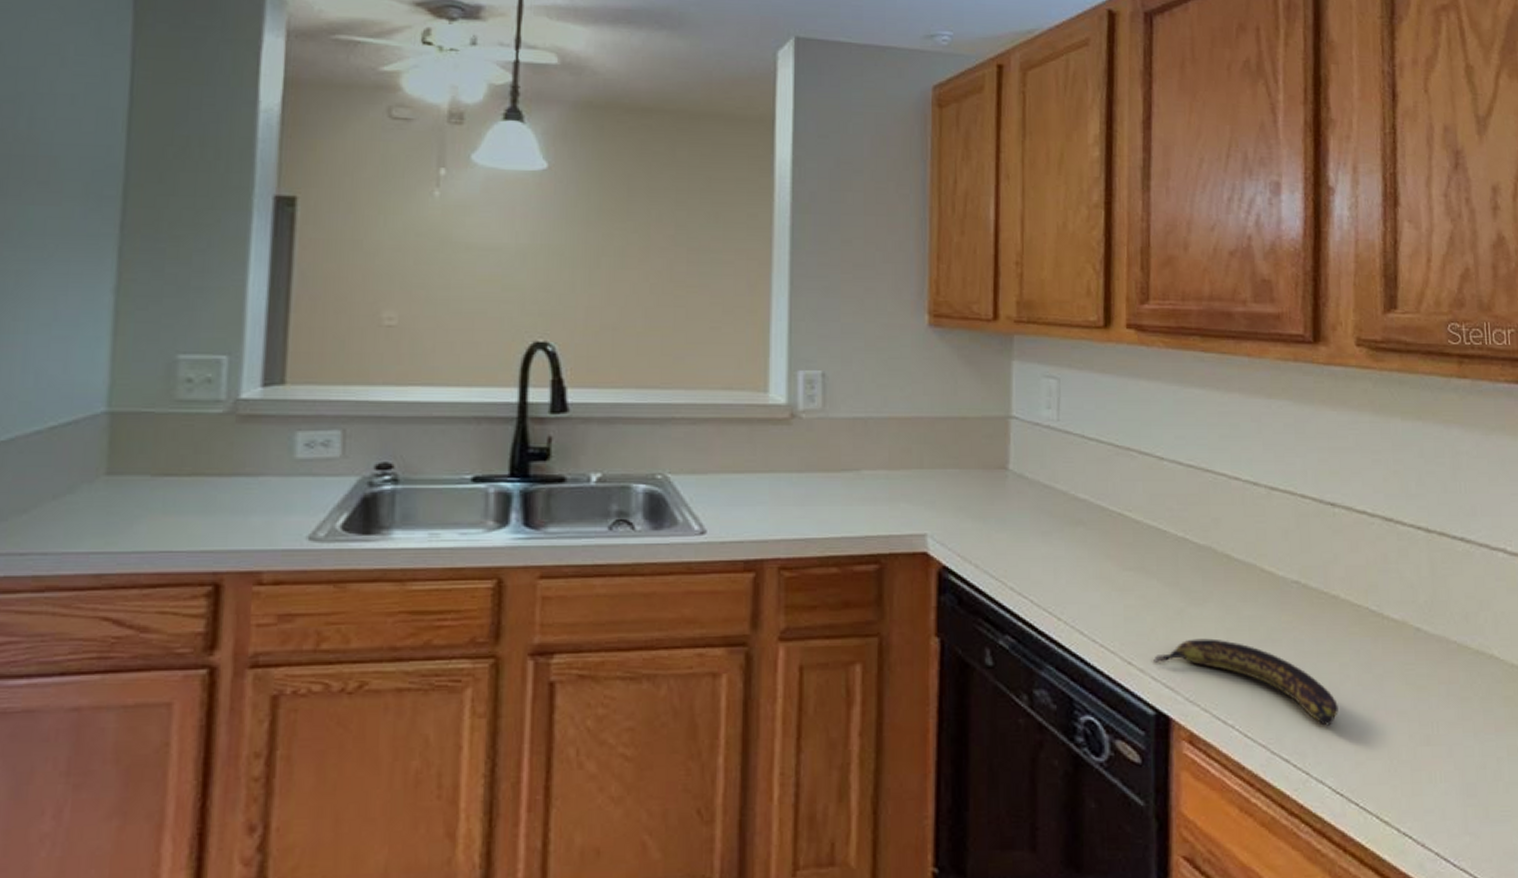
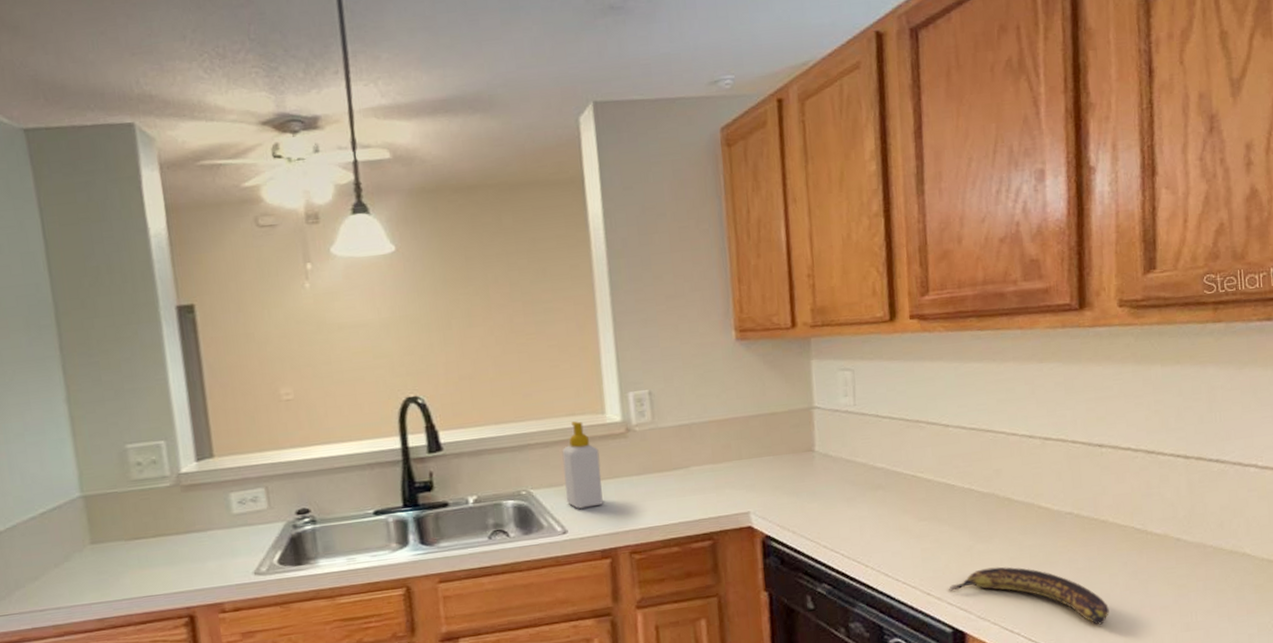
soap bottle: none [709,397,755,505] -> present [562,421,603,509]

